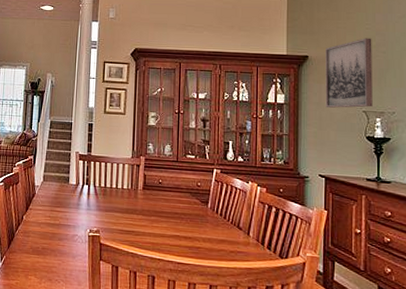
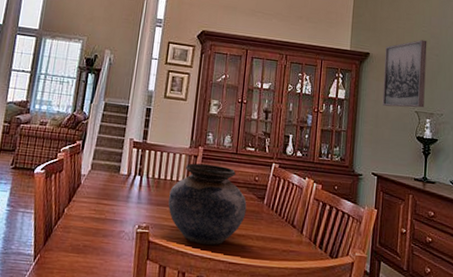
vase: none [116,172,191,247] -> present [168,163,247,245]

